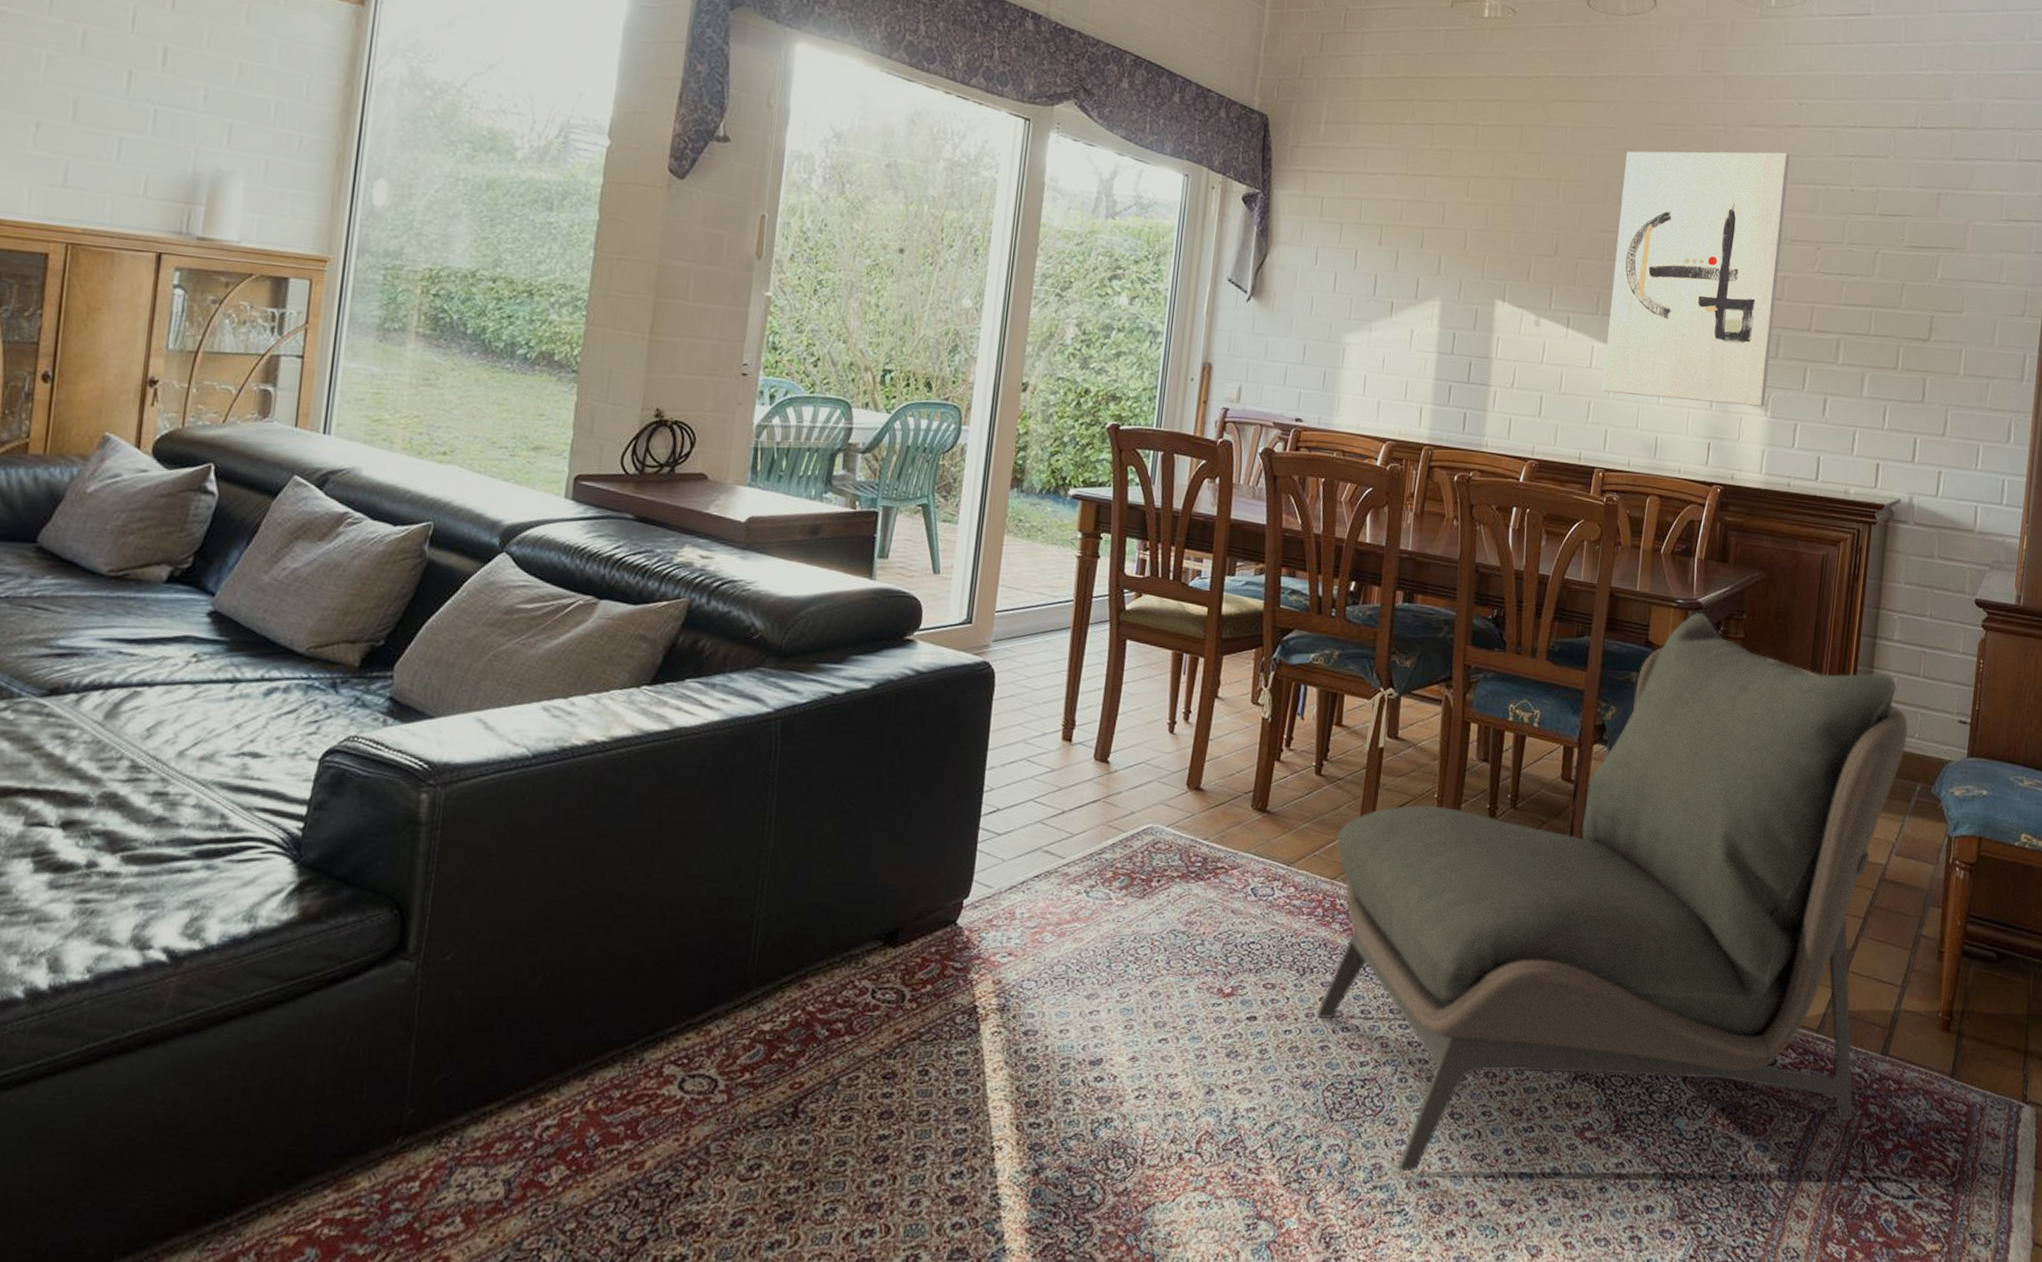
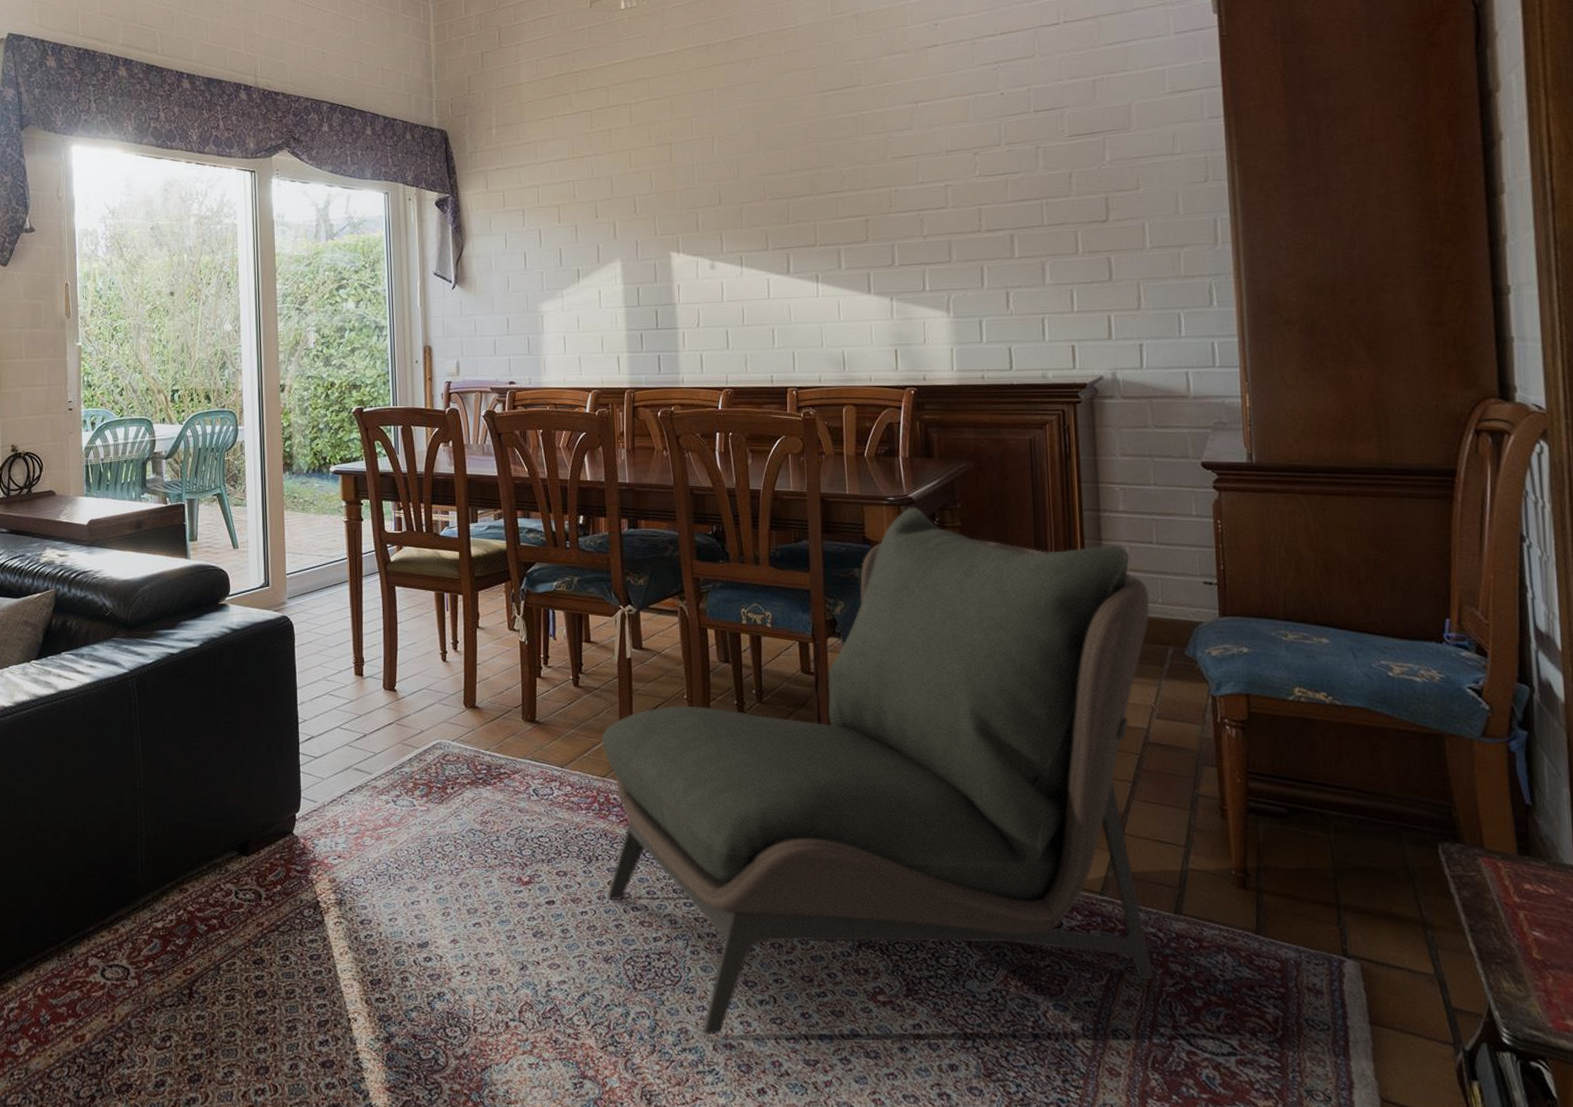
wall art: present [1602,151,1790,407] -> none [772,72,946,319]

